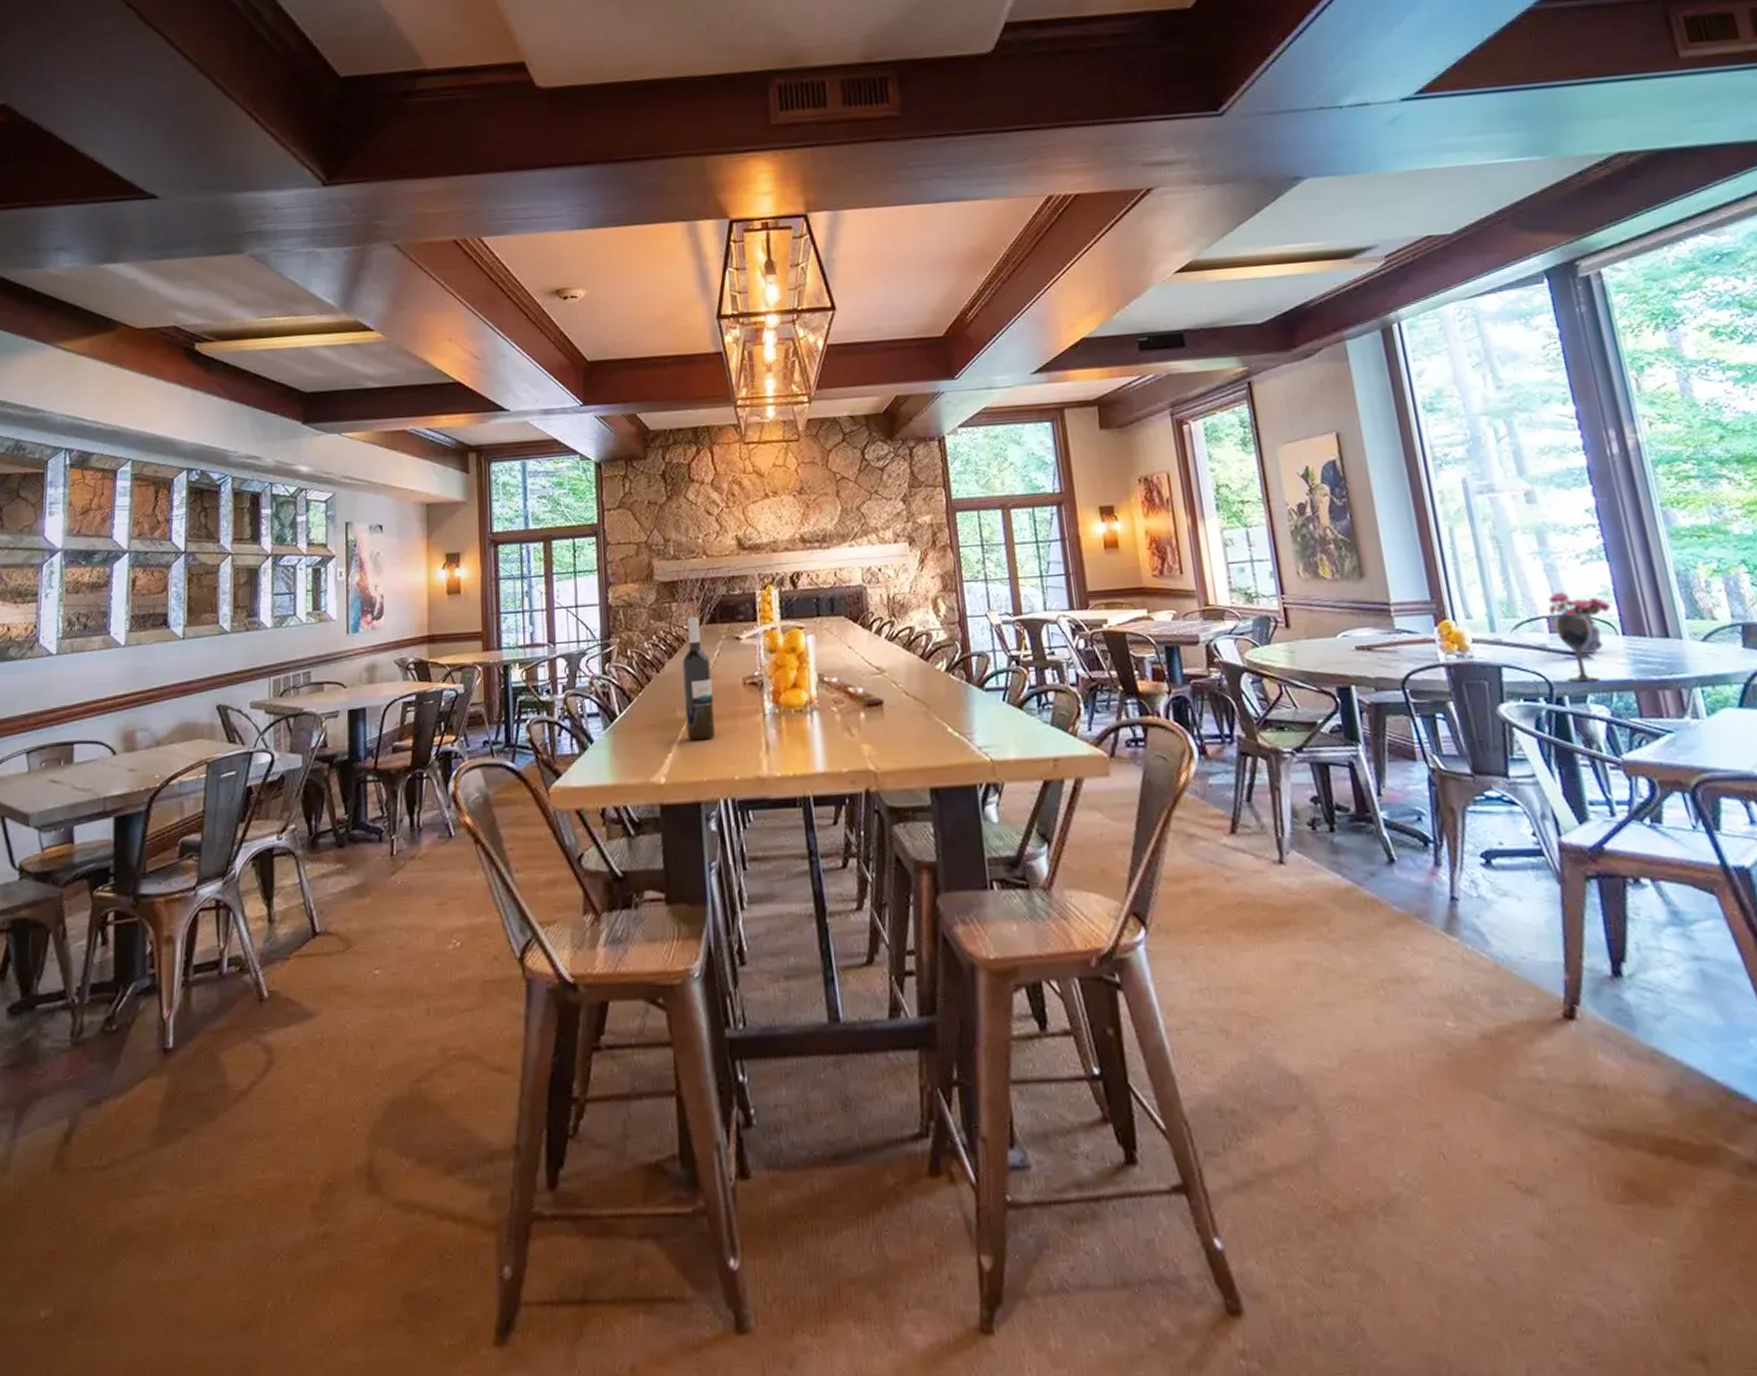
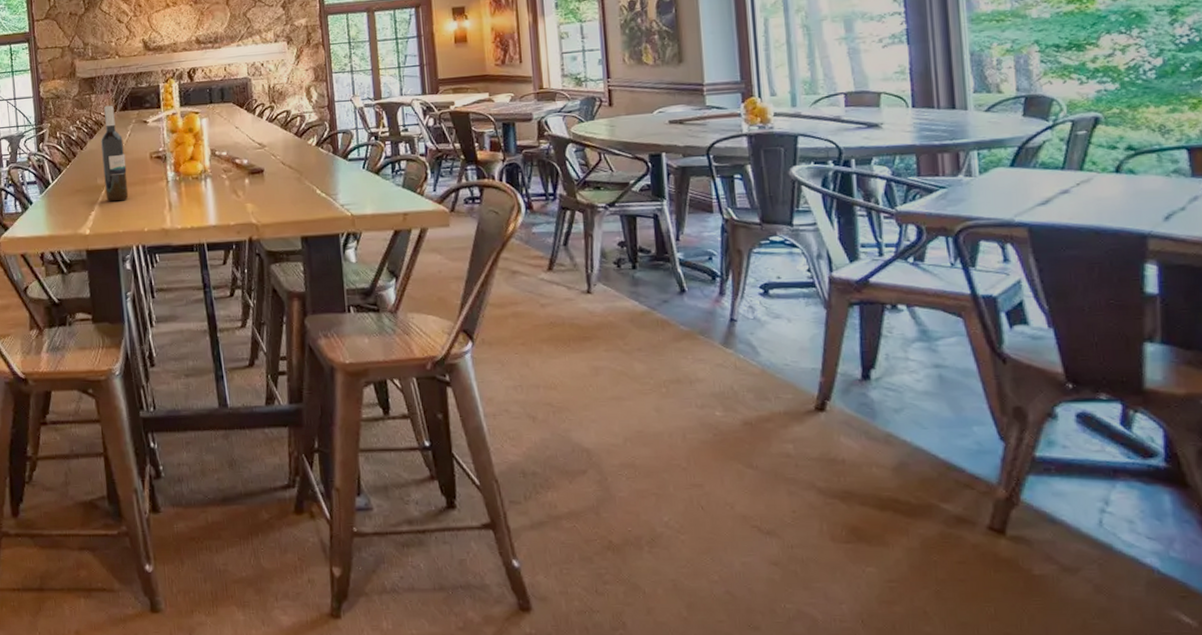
flower arrangement: present [1548,592,1612,654] -> none [848,72,906,124]
wine glass: present [1555,614,1600,682] -> none [852,90,886,148]

